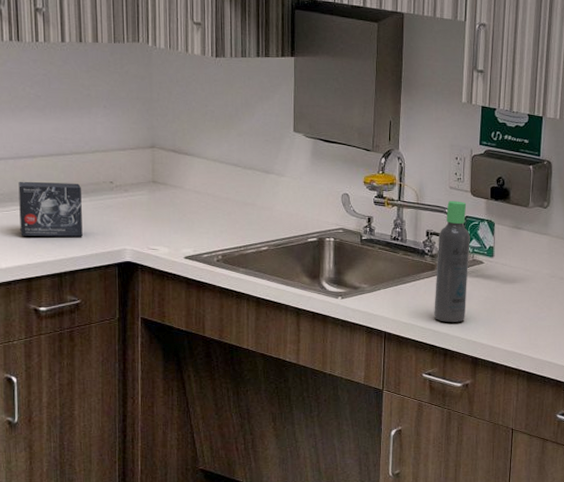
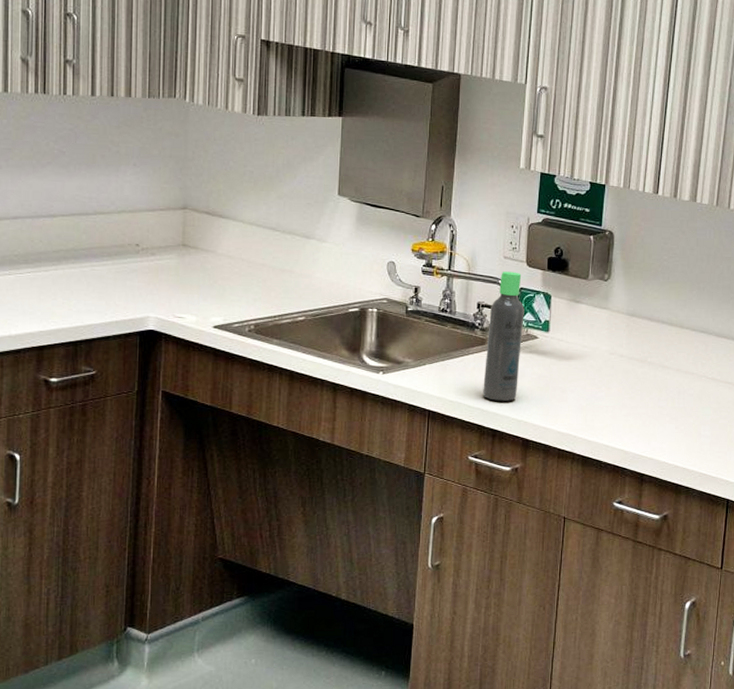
small box: present [18,181,83,237] -> none [33,242,104,303]

